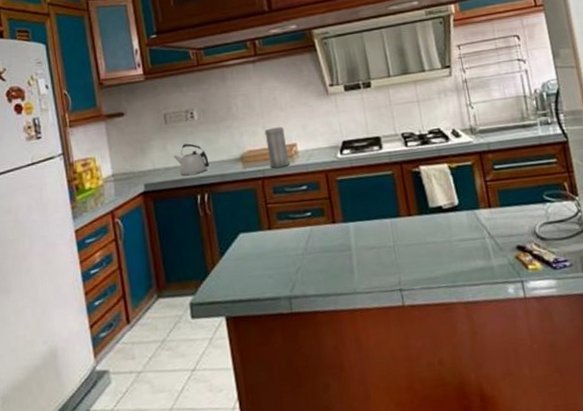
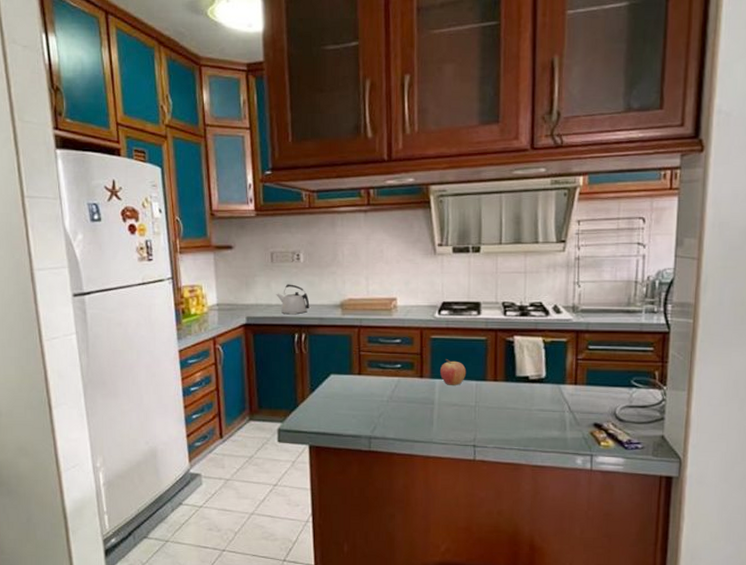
canister: present [264,127,289,169] -> none [367,280,387,320]
fruit: none [352,200,379,227] -> present [440,359,467,385]

